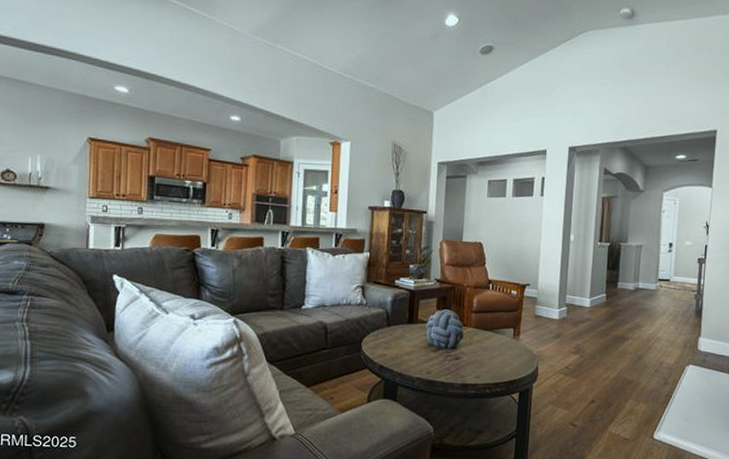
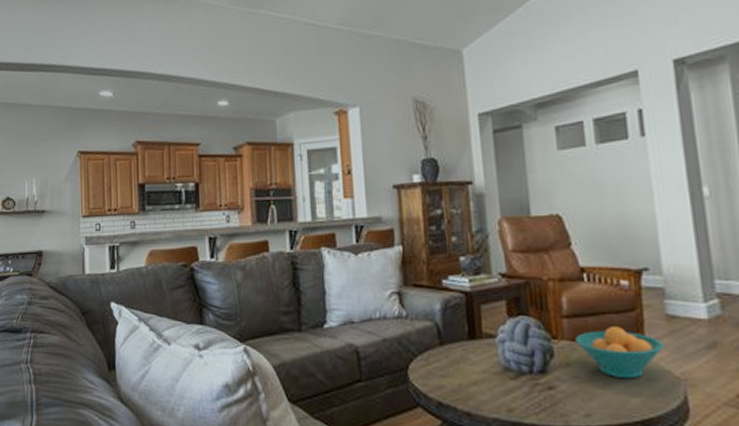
fruit bowl: none [478,320,531,355] -> present [575,327,665,379]

